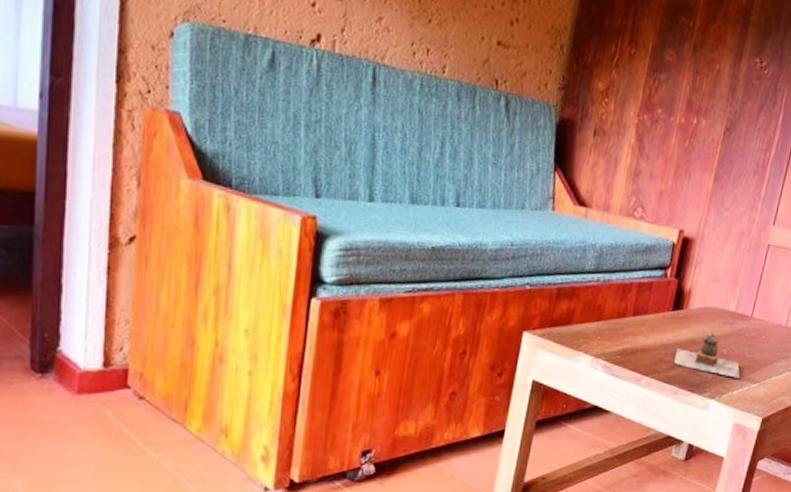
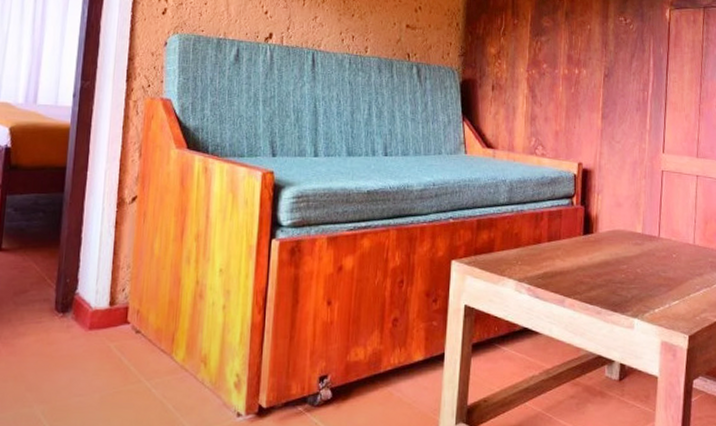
teapot: present [674,333,741,378] -> none [593,254,659,297]

